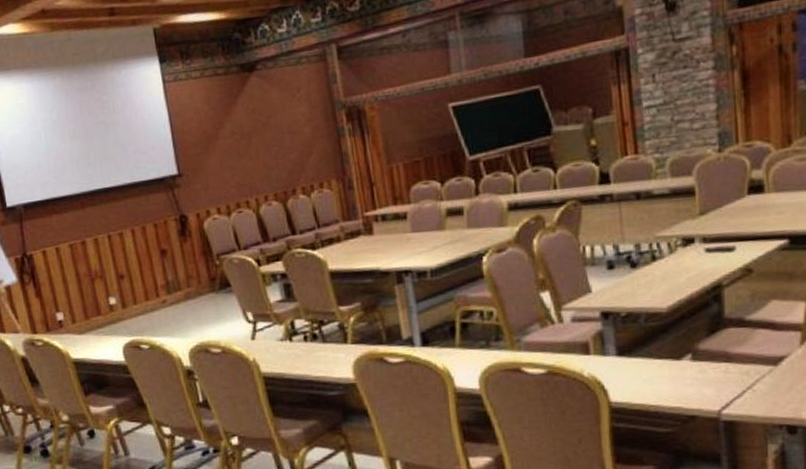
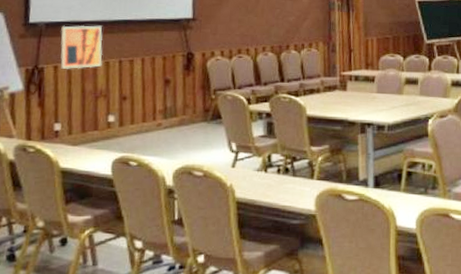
wall art: none [40,198,91,253] -> present [60,25,103,69]

